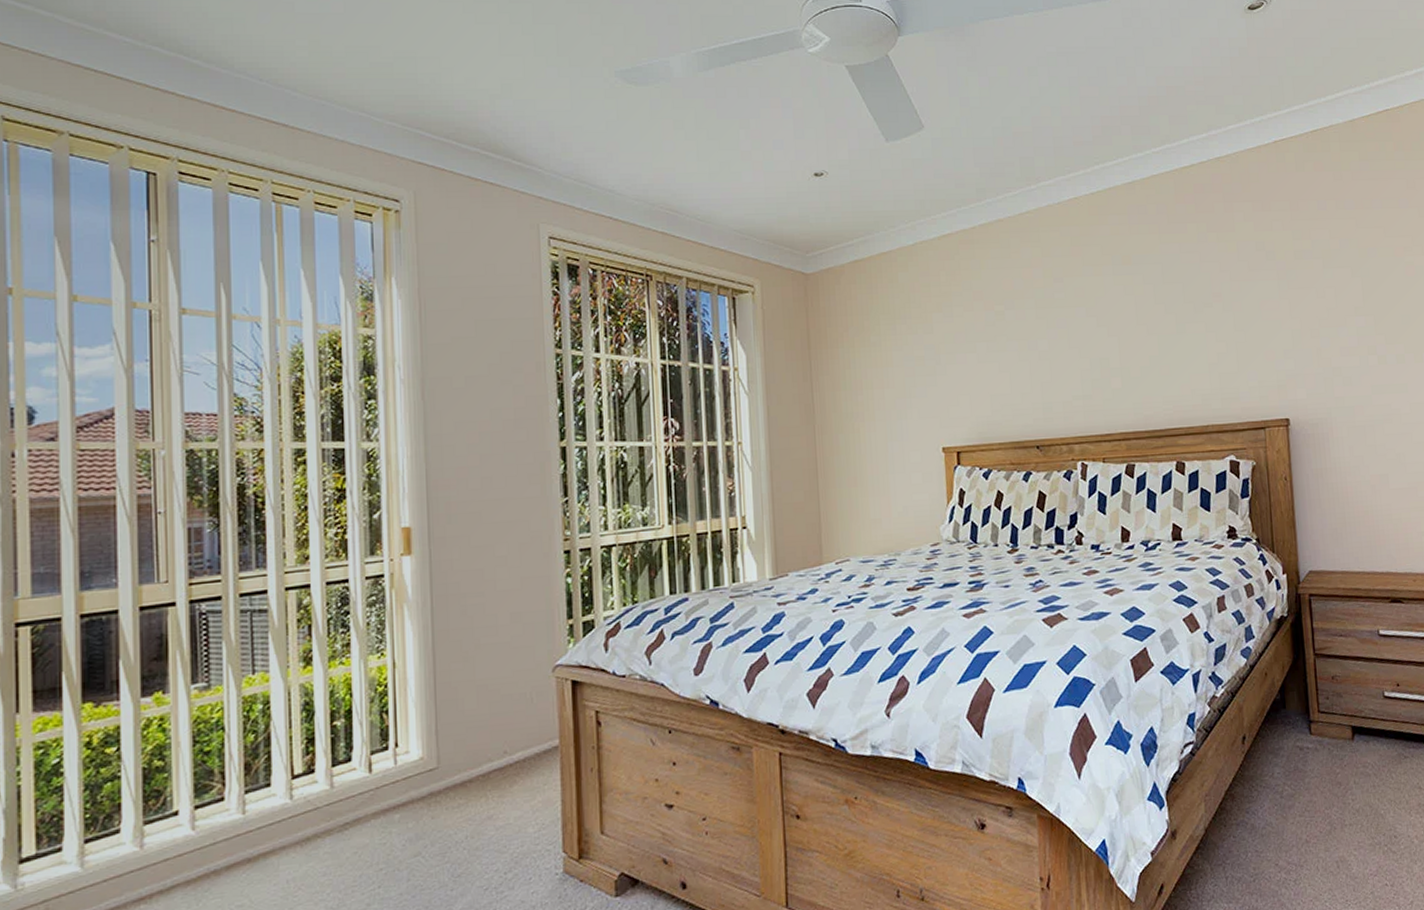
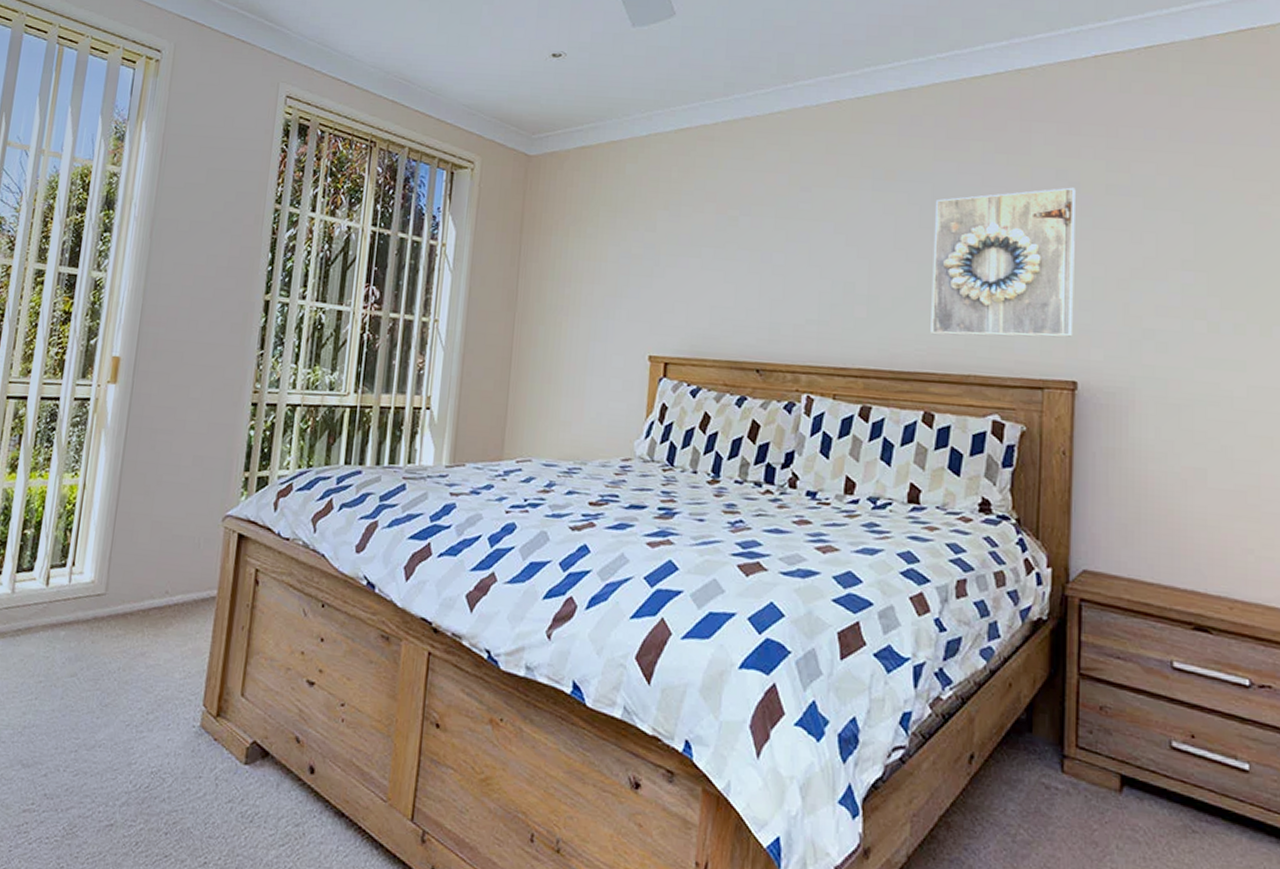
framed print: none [1166,256,1282,395] -> present [930,187,1076,338]

